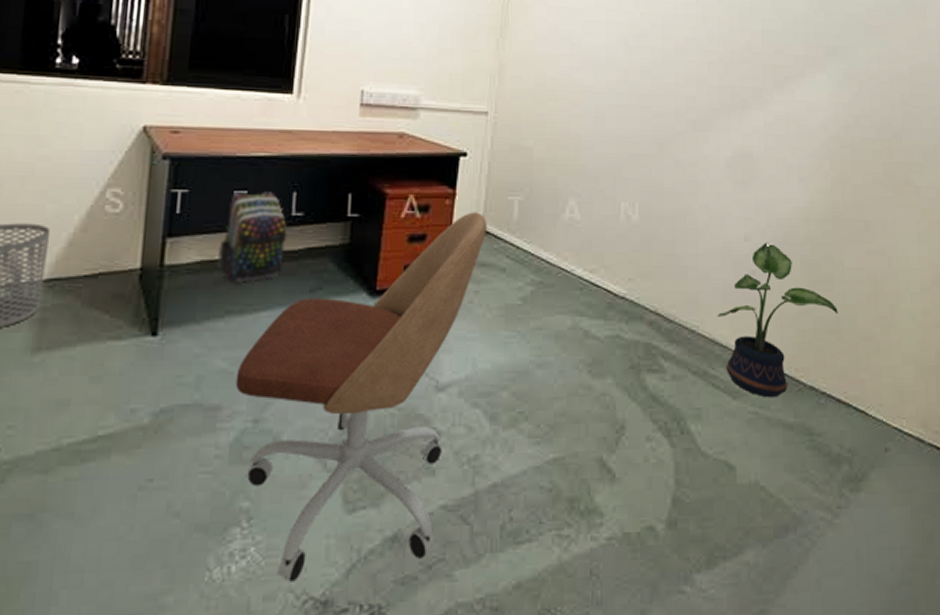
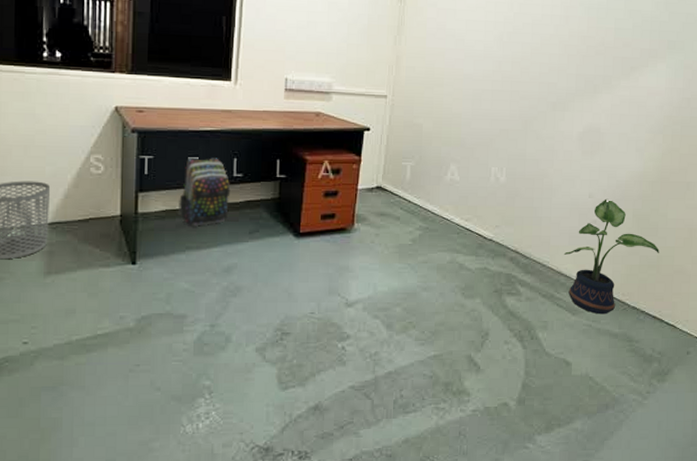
office chair: present [235,212,487,582] -> none [196,174,385,435]

